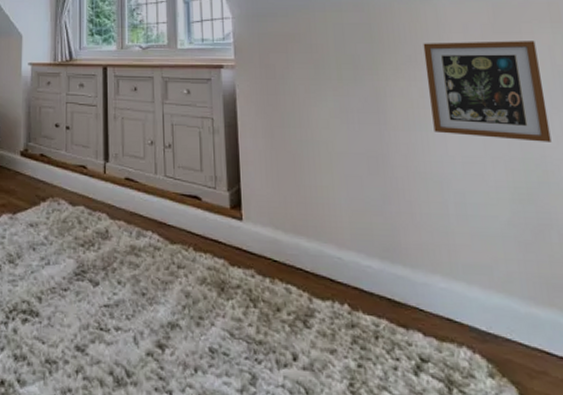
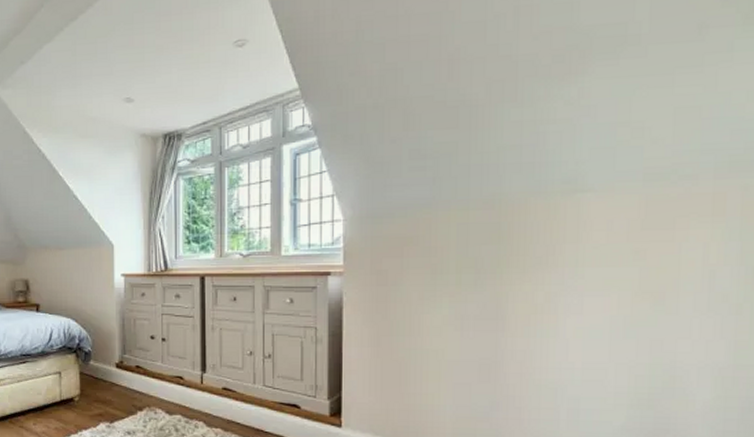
picture frame: present [423,41,552,142] -> none [556,238,689,347]

